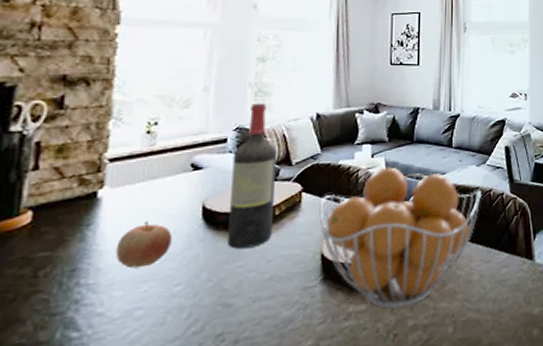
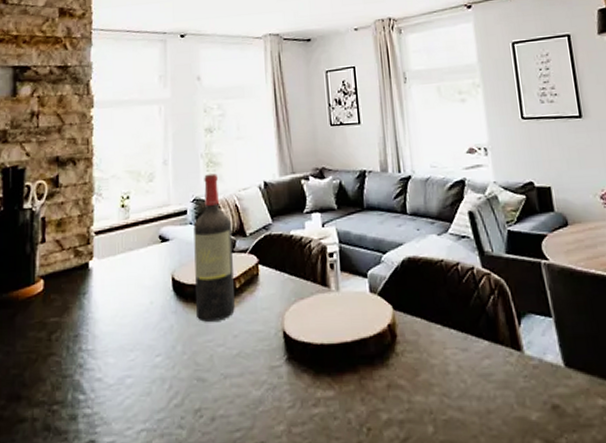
apple: present [115,220,173,269] -> none [106,291,151,337]
fruit basket: present [319,167,482,310] -> none [276,237,449,399]

